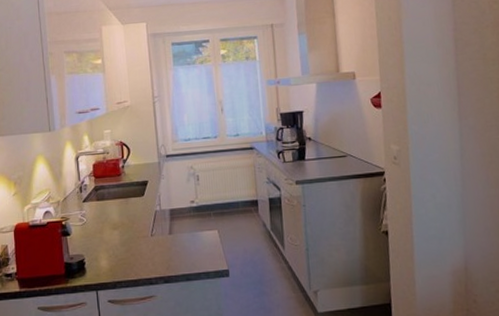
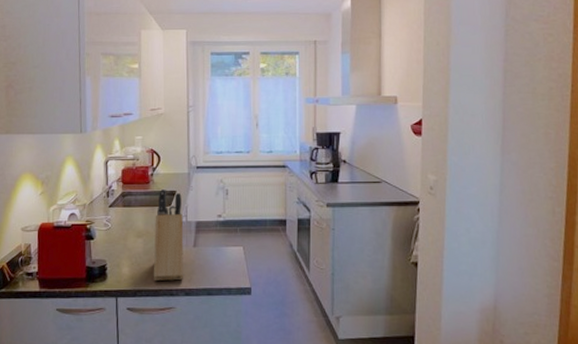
knife block: none [129,179,161,271] -> present [153,188,184,281]

